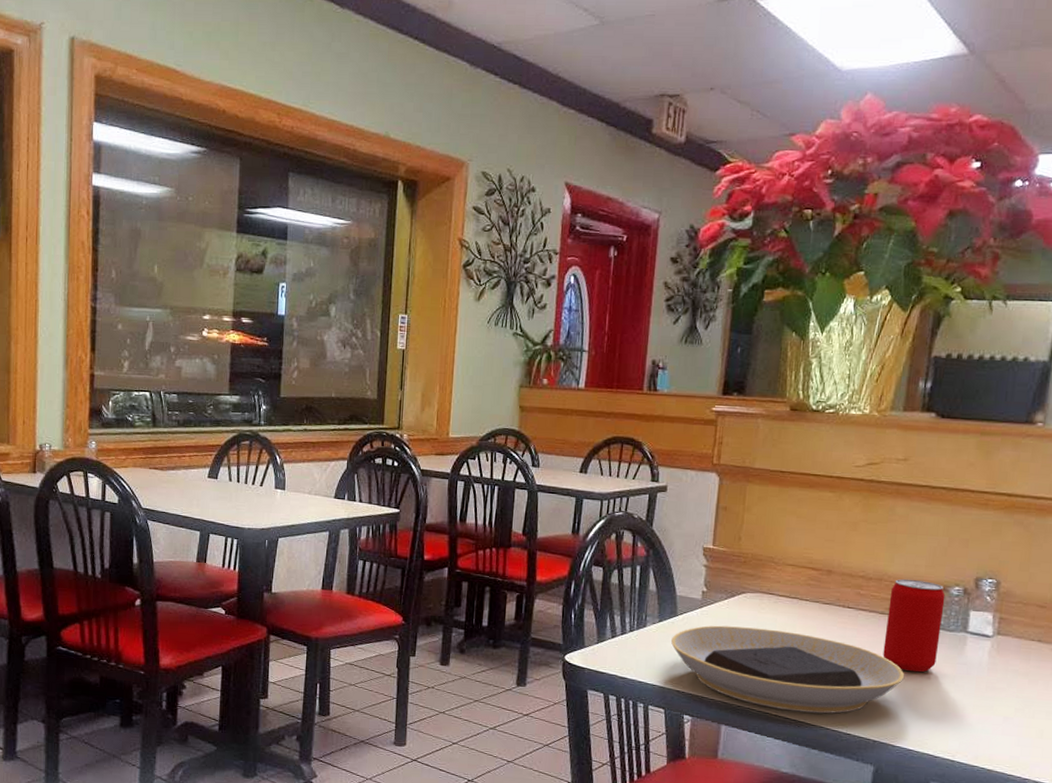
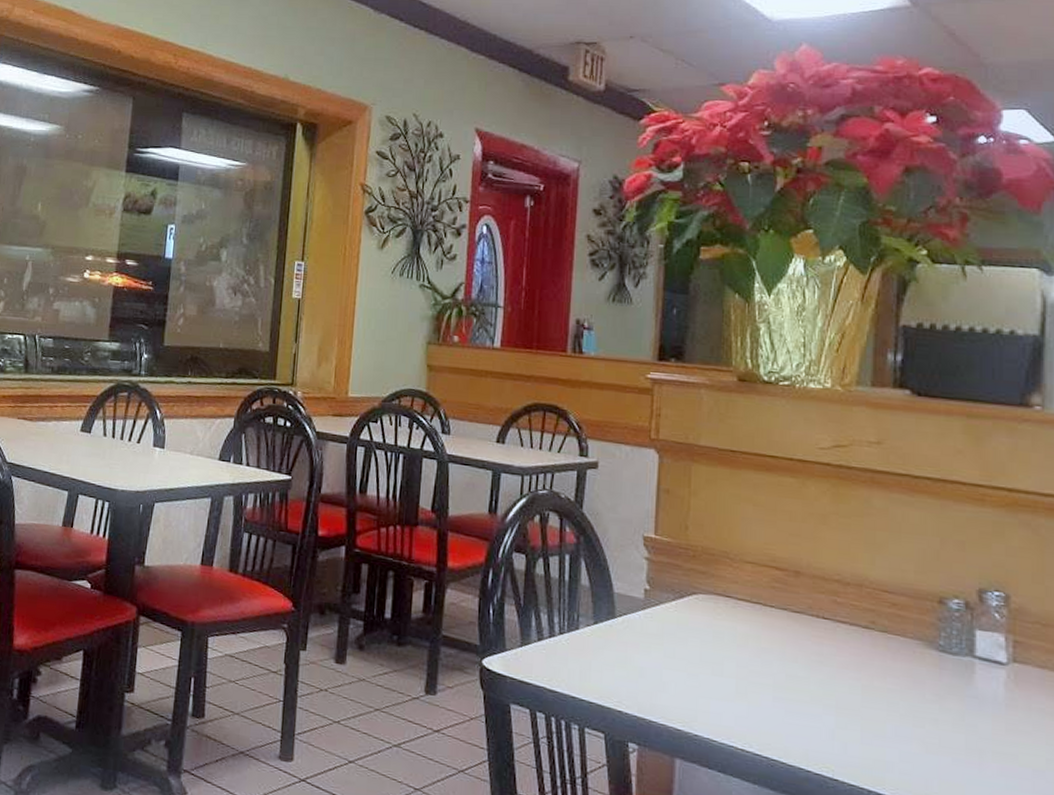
plate: present [671,625,905,714] -> none [610,631,901,752]
beverage can: present [883,579,945,673] -> none [871,586,943,706]

